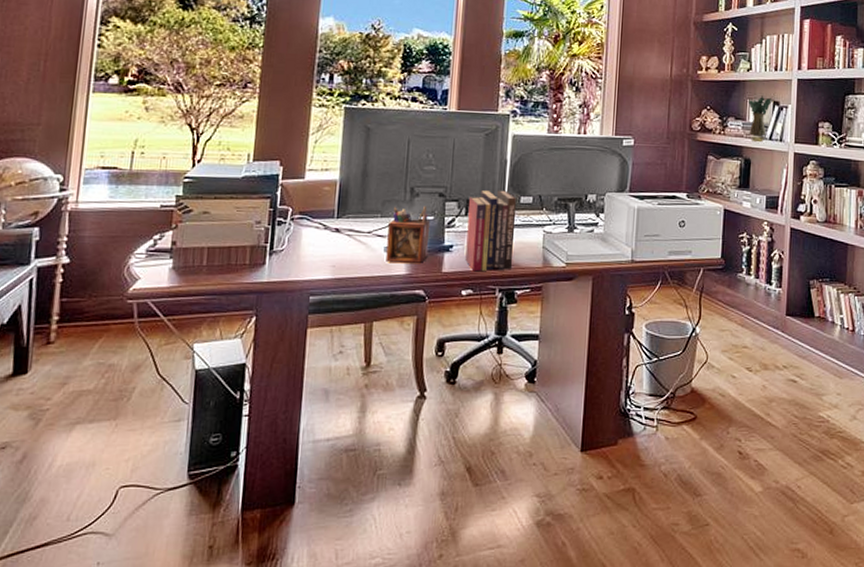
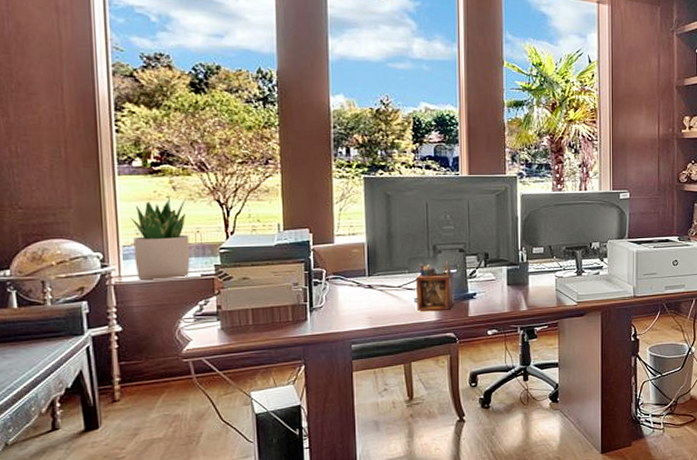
planter: none [94,118,159,209] -> present [129,196,190,280]
books: present [465,190,516,272] -> none [487,243,530,314]

